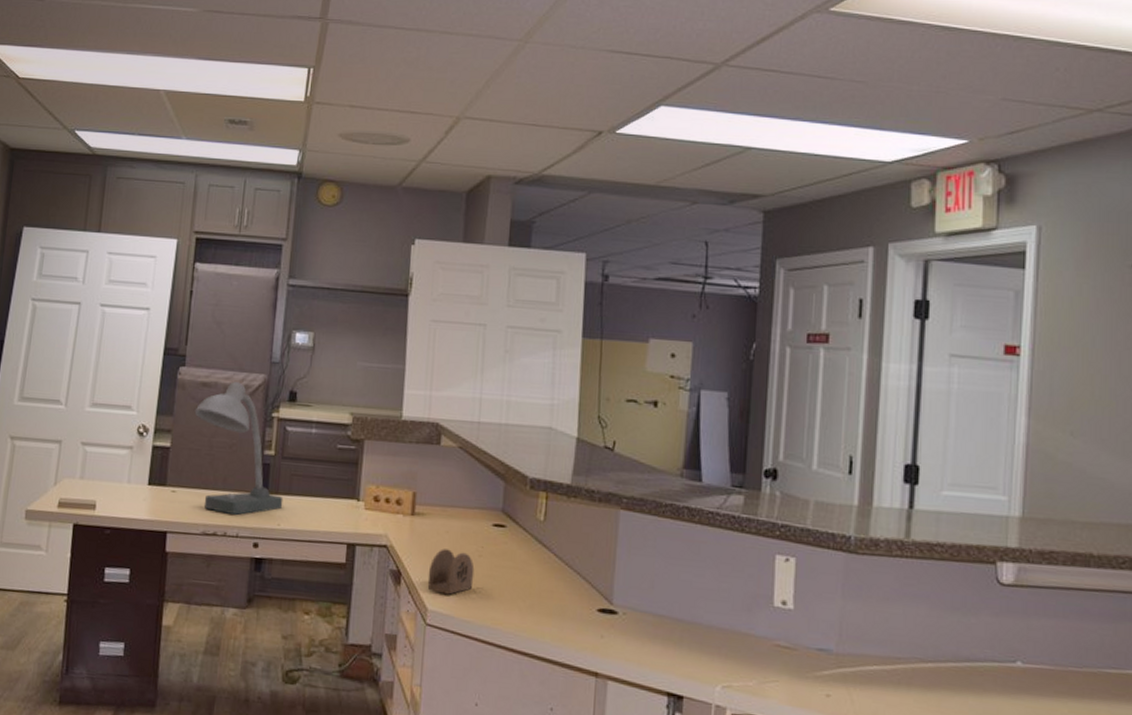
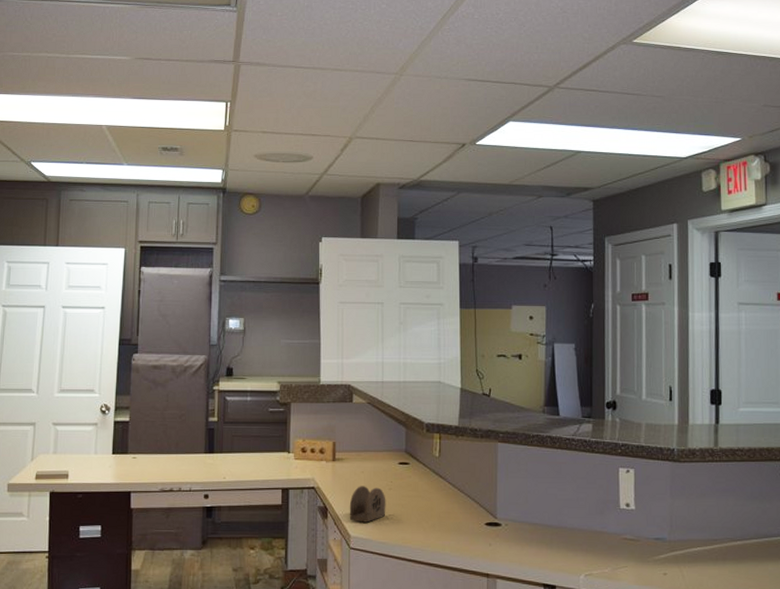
desk lamp: present [194,382,284,515] -> none [148,363,227,472]

